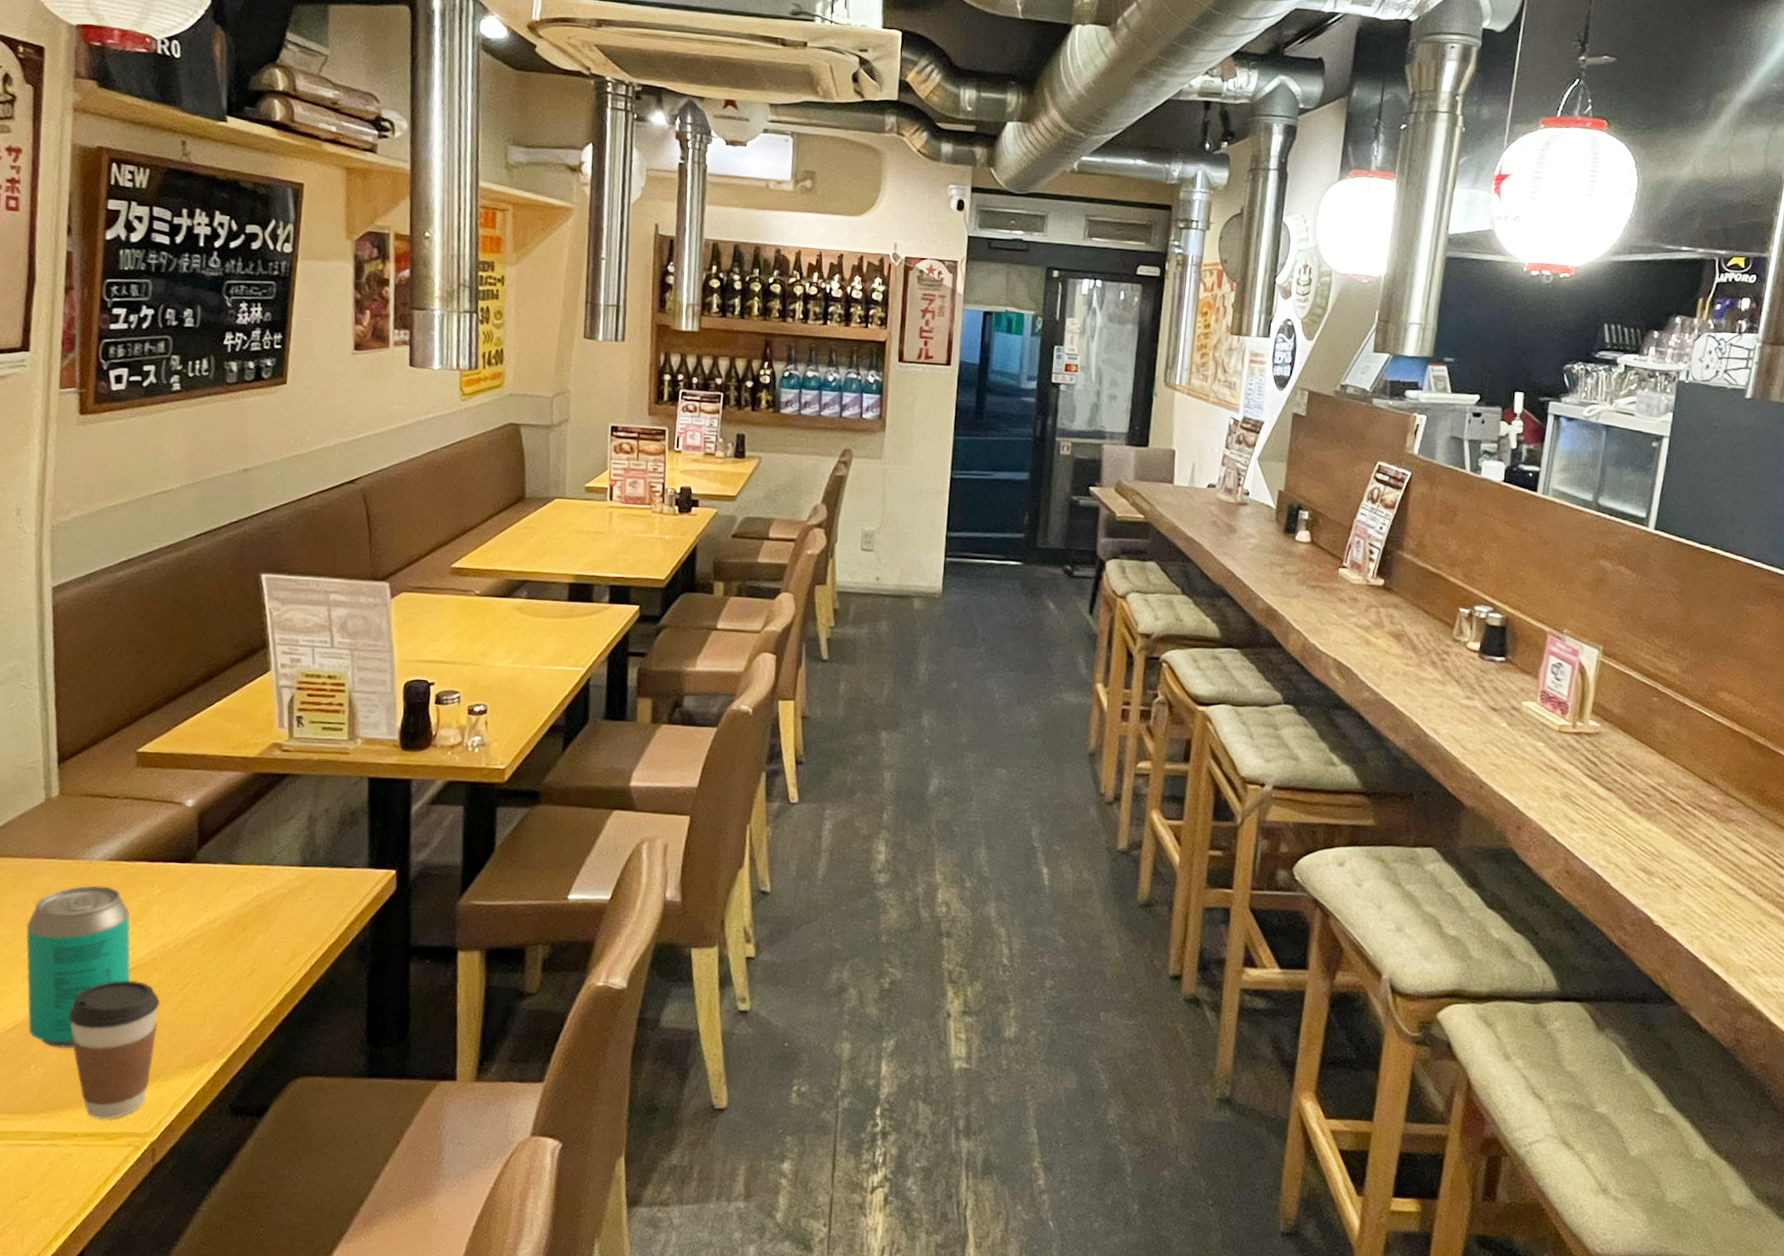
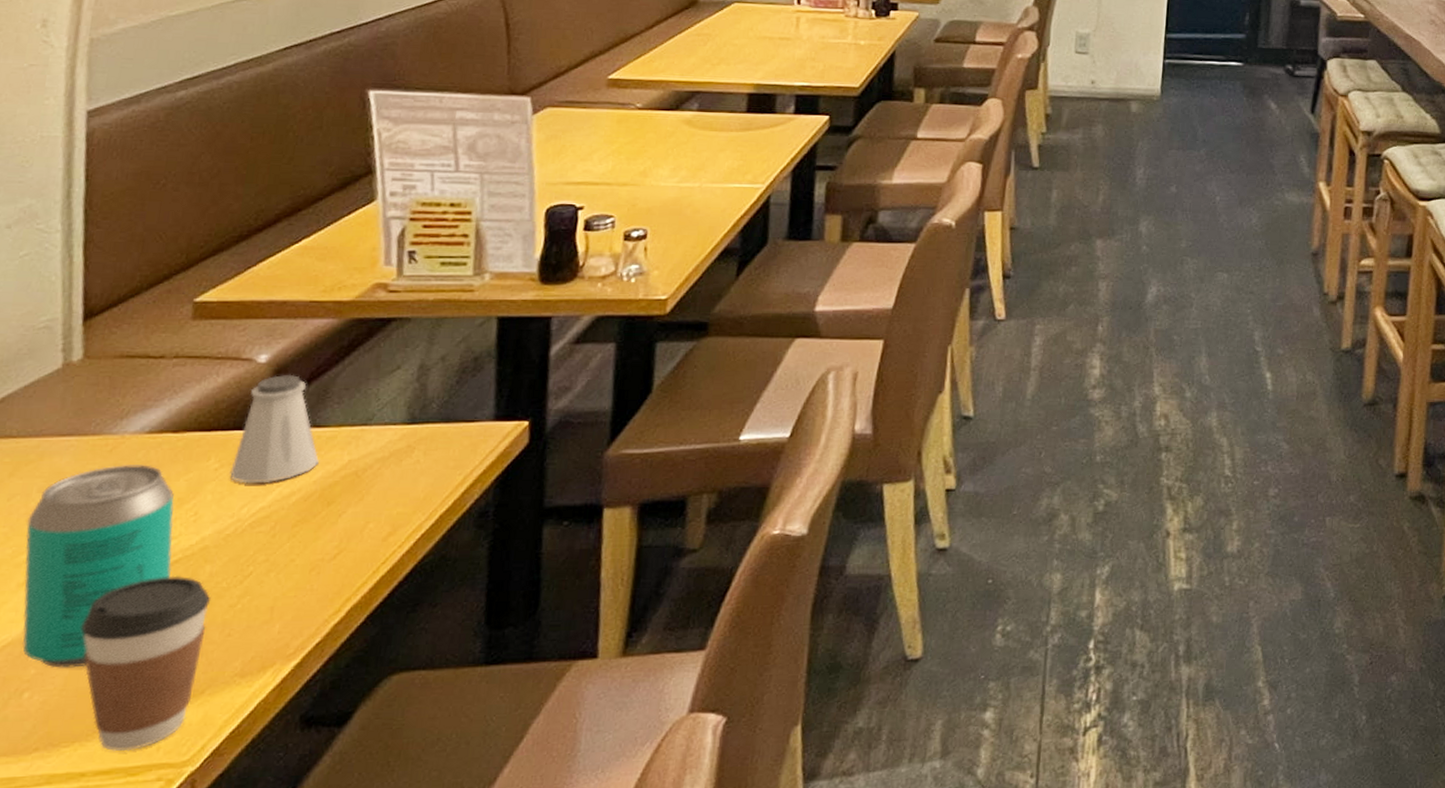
saltshaker: none [169,817,235,908] -> present [230,374,319,484]

